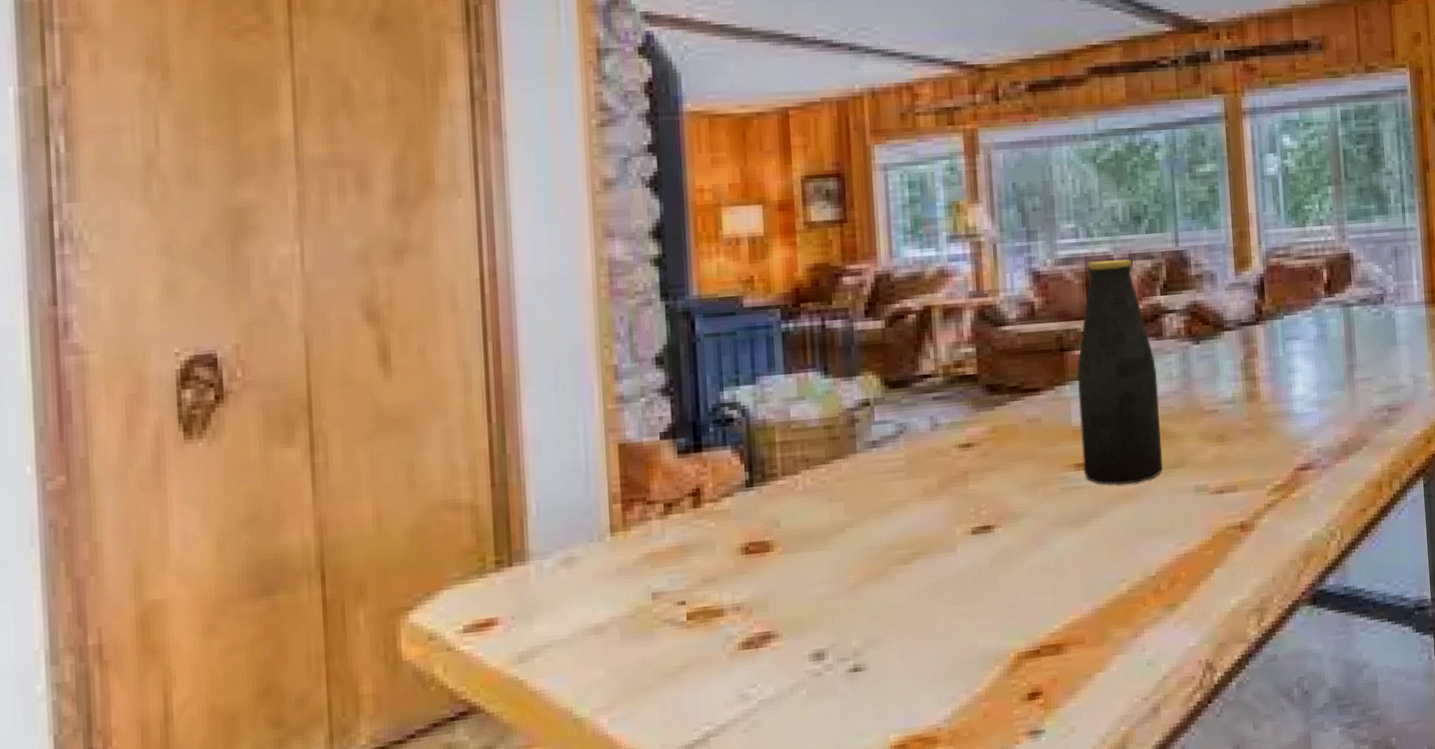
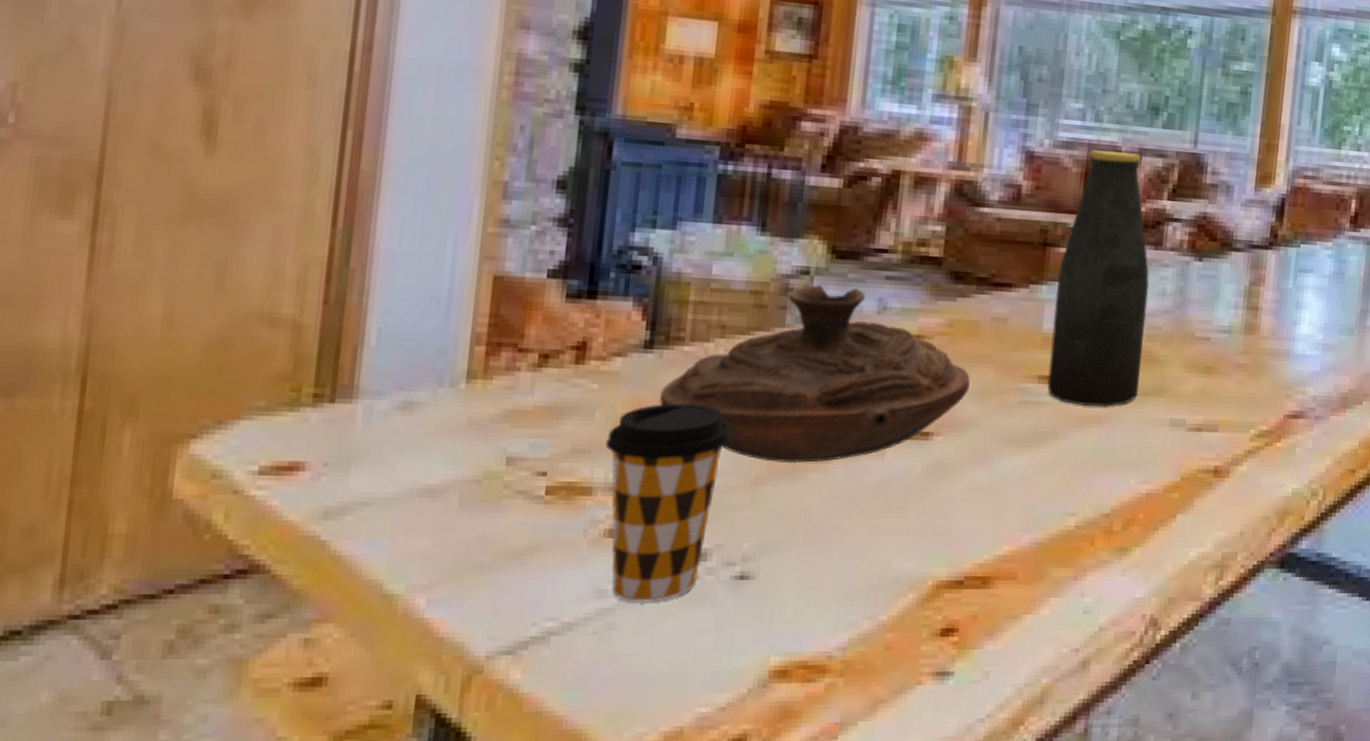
coffee cup: none [727,527,828,702] -> present [605,403,732,603]
decorative bowl: none [765,410,1018,569] -> present [660,284,970,464]

